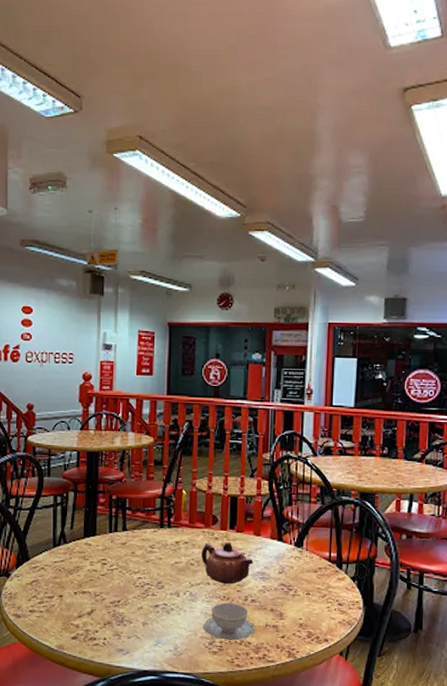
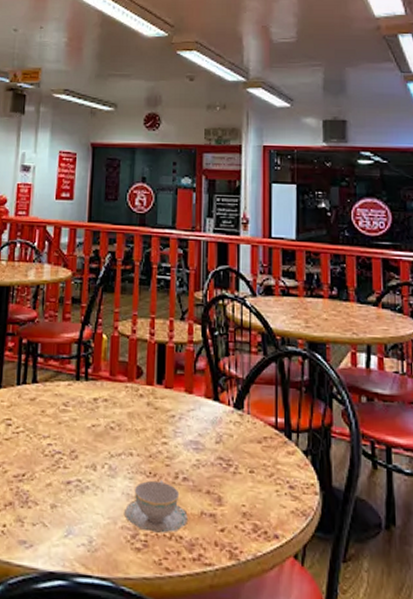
teapot: present [202,542,253,584] -> none [123,400,185,456]

